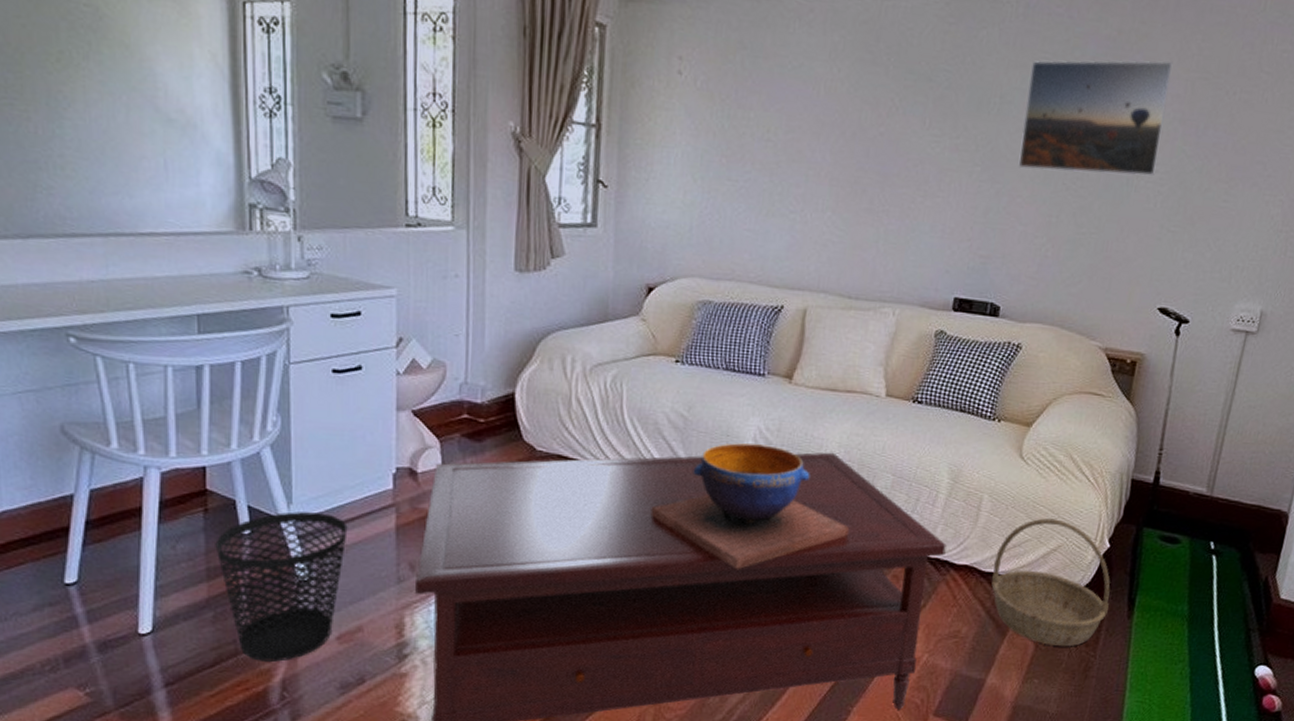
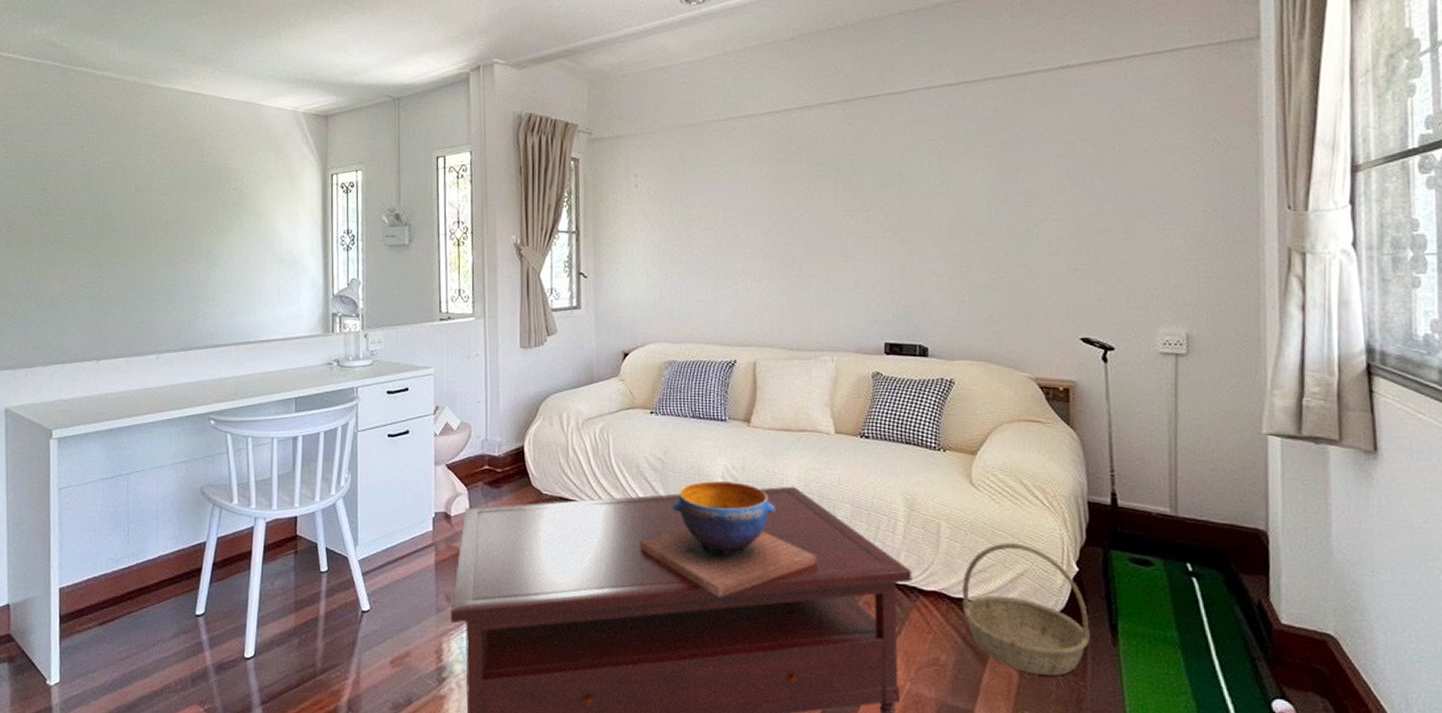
wastebasket: present [215,512,348,662] -> none [302,552,399,683]
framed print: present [1018,60,1173,176] -> none [922,129,1052,230]

